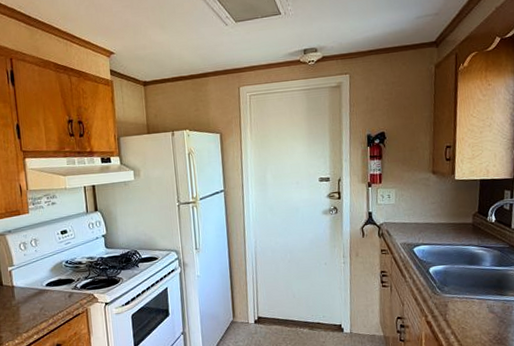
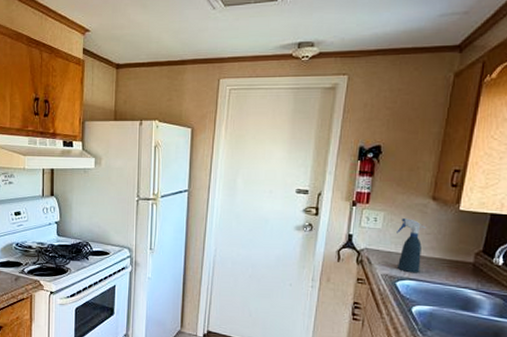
spray bottle: none [408,192,431,239] -> present [396,218,427,273]

